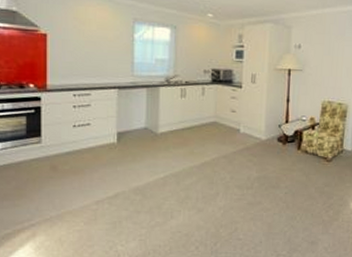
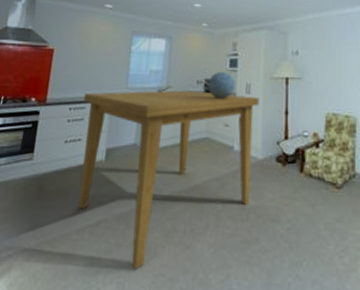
dining table: none [87,79,264,230] -> present [78,90,260,270]
decorative globe: none [214,61,241,88] -> present [207,71,235,99]

